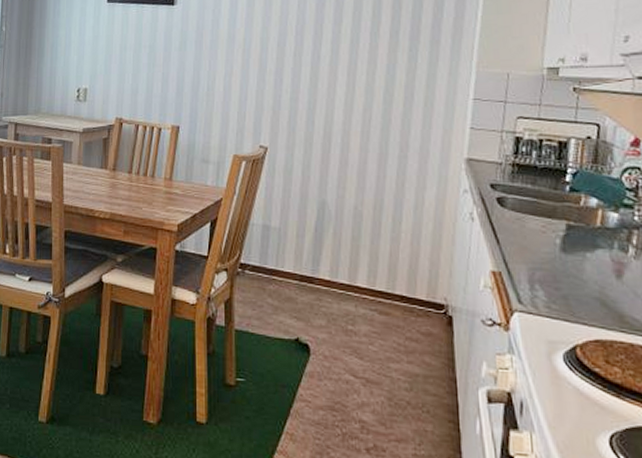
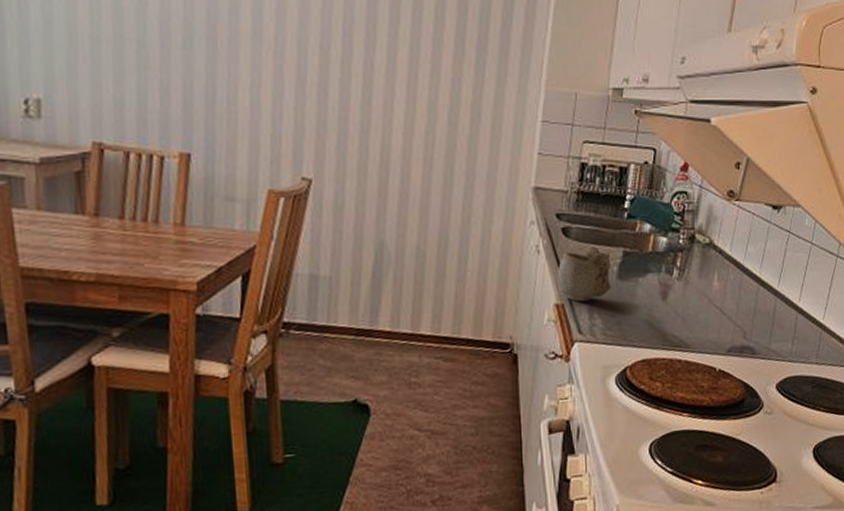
mug: none [493,217,555,272] -> present [557,246,612,302]

